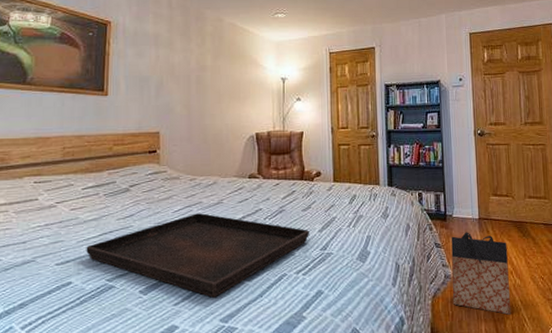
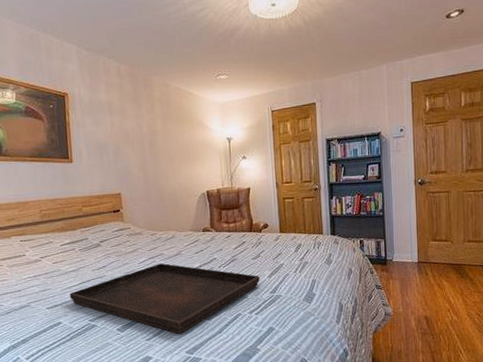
bag: present [451,232,512,315] -> none [391,274,448,347]

